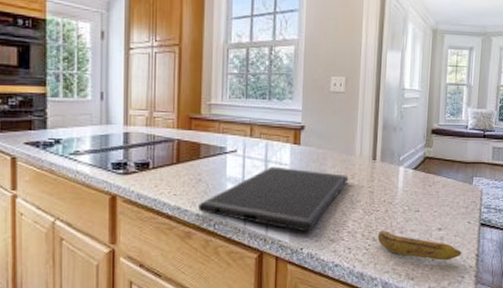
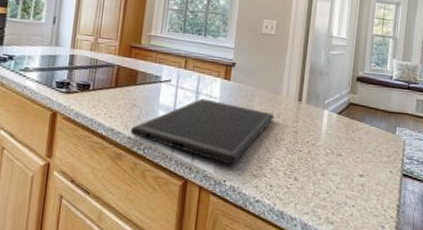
banana: present [377,230,461,261] -> none [299,171,382,208]

